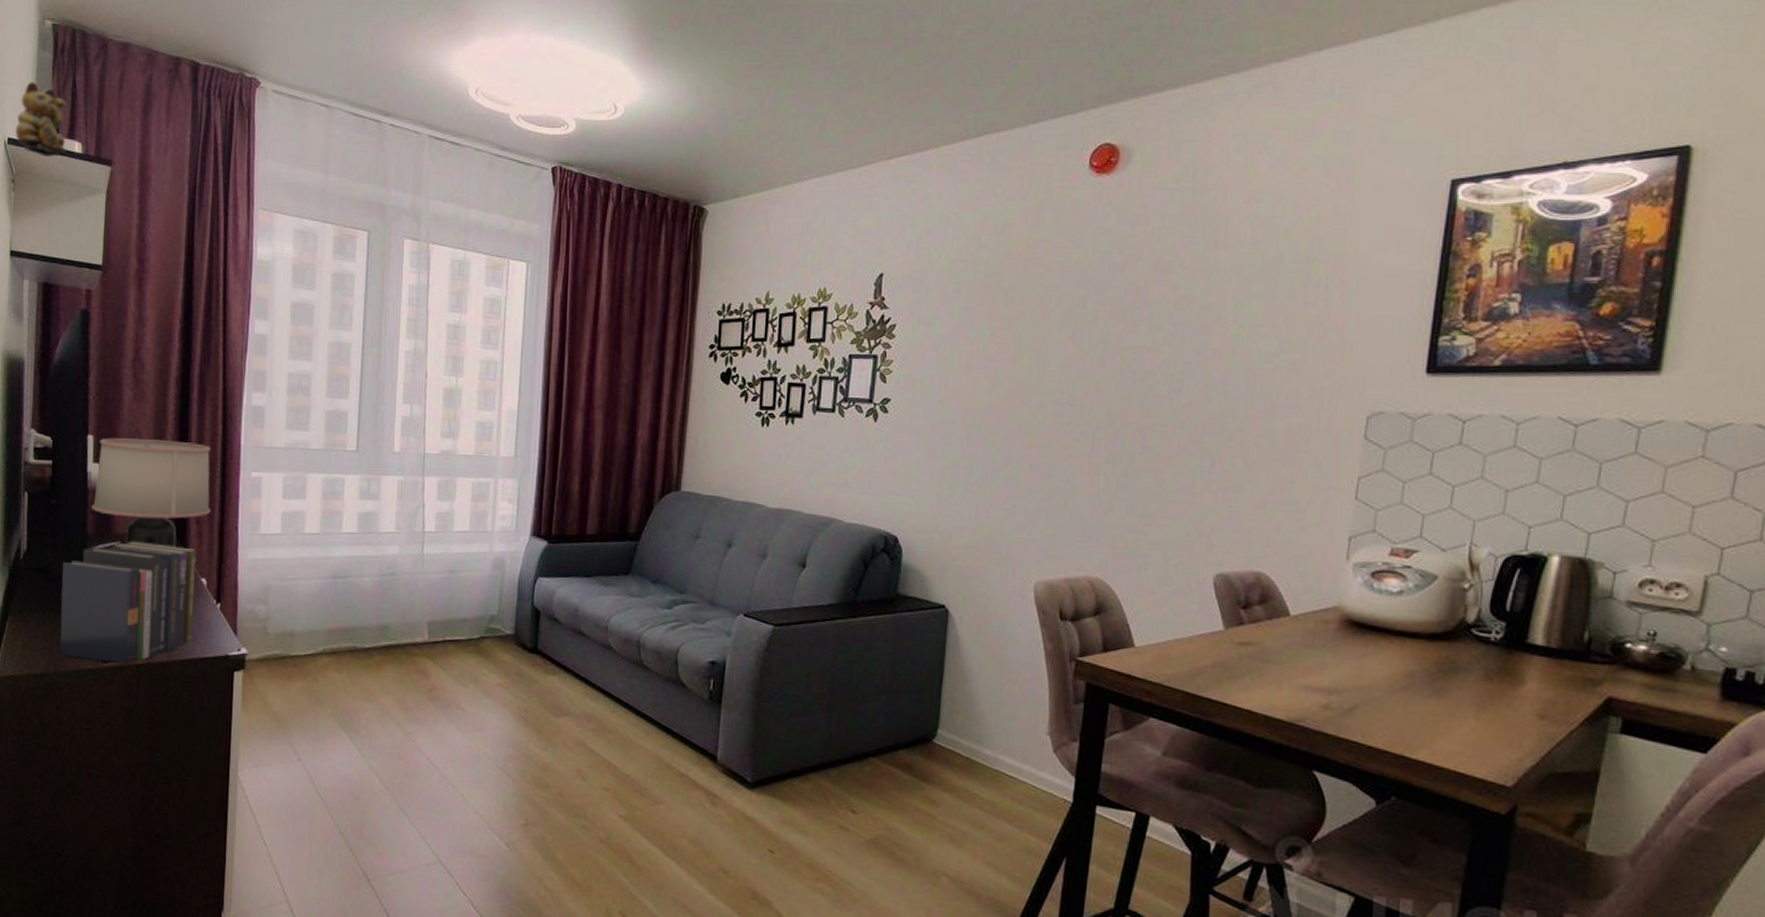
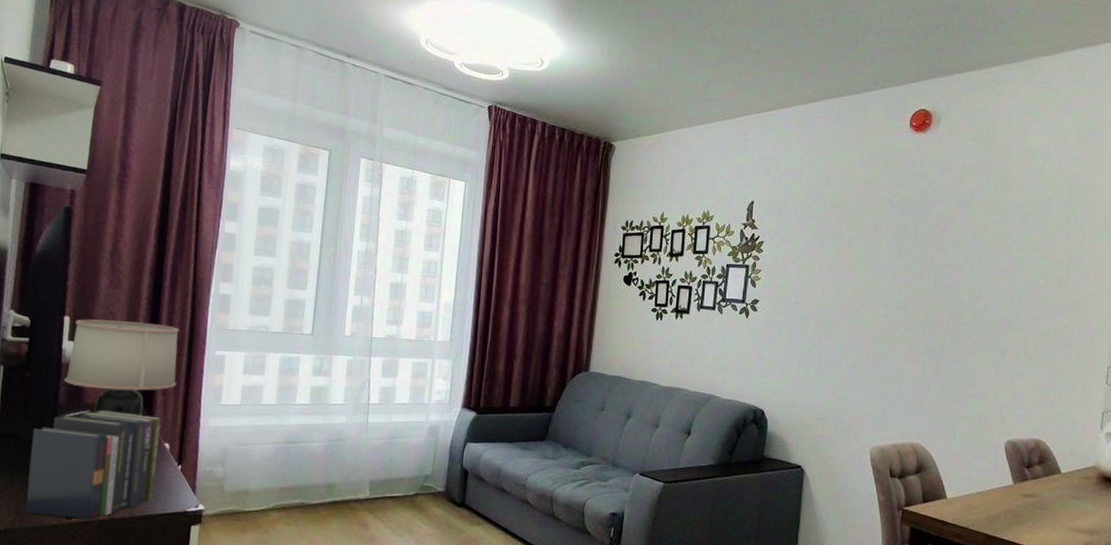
decorative figurine: present [15,82,68,157] -> none [12,11,63,75]

